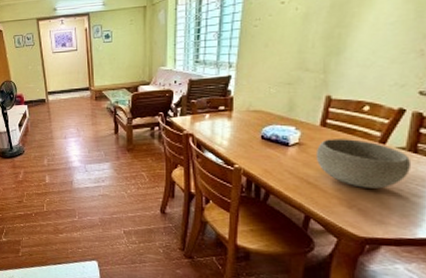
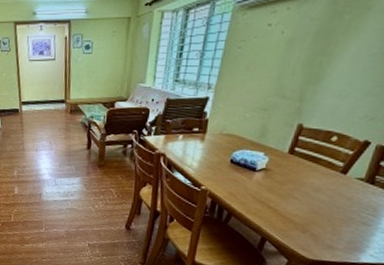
bowl: present [315,139,410,189] -> none [279,166,367,216]

